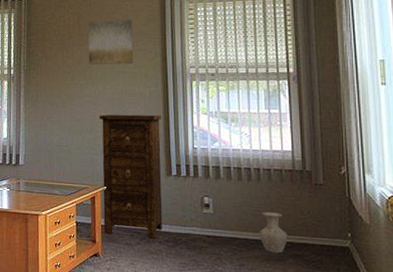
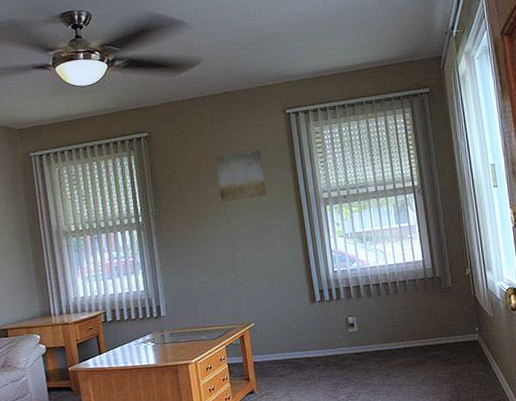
cabinet: present [99,114,162,238] -> none [238,243,312,369]
vase: present [260,212,288,254] -> none [401,320,426,359]

